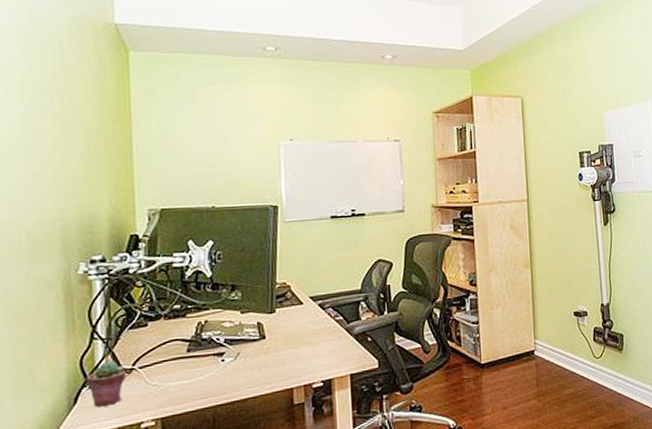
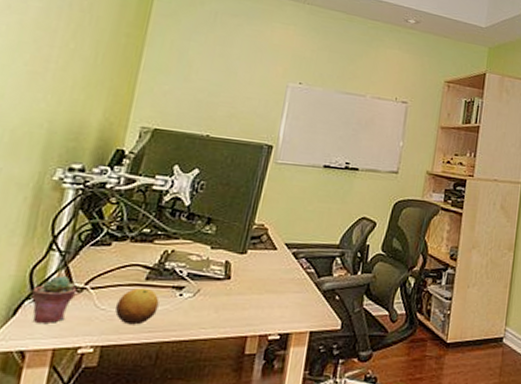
fruit: none [165,359,205,396] -> present [115,287,160,325]

